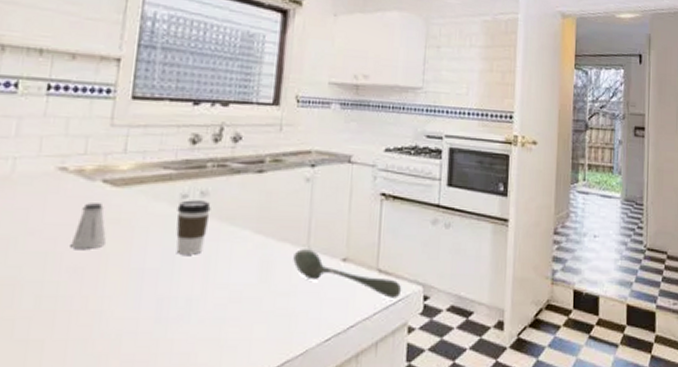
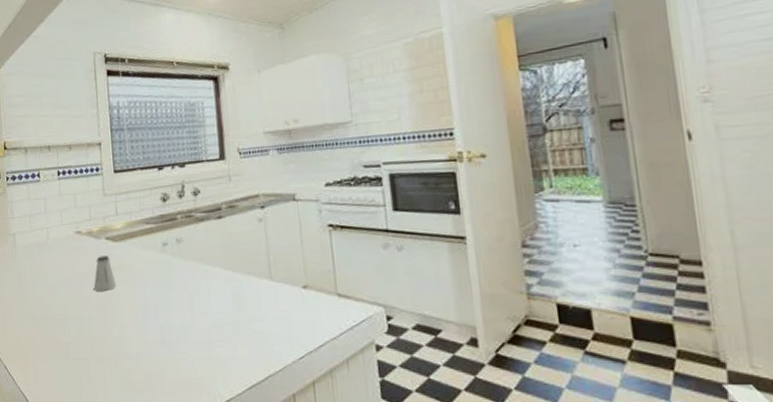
coffee cup: present [176,200,211,255] -> none [161,246,187,291]
spoon: present [293,249,402,298] -> none [259,280,364,320]

